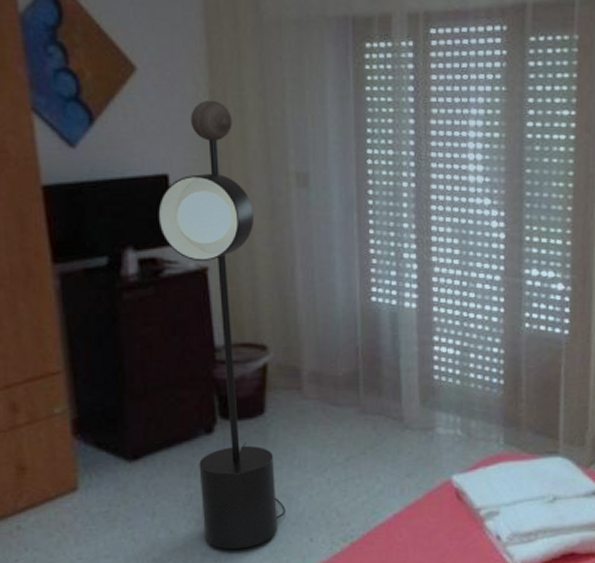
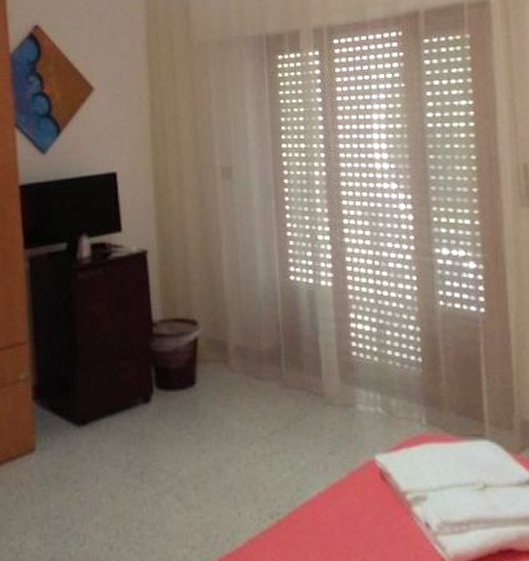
floor lamp: present [158,100,286,550] -> none [108,110,215,519]

